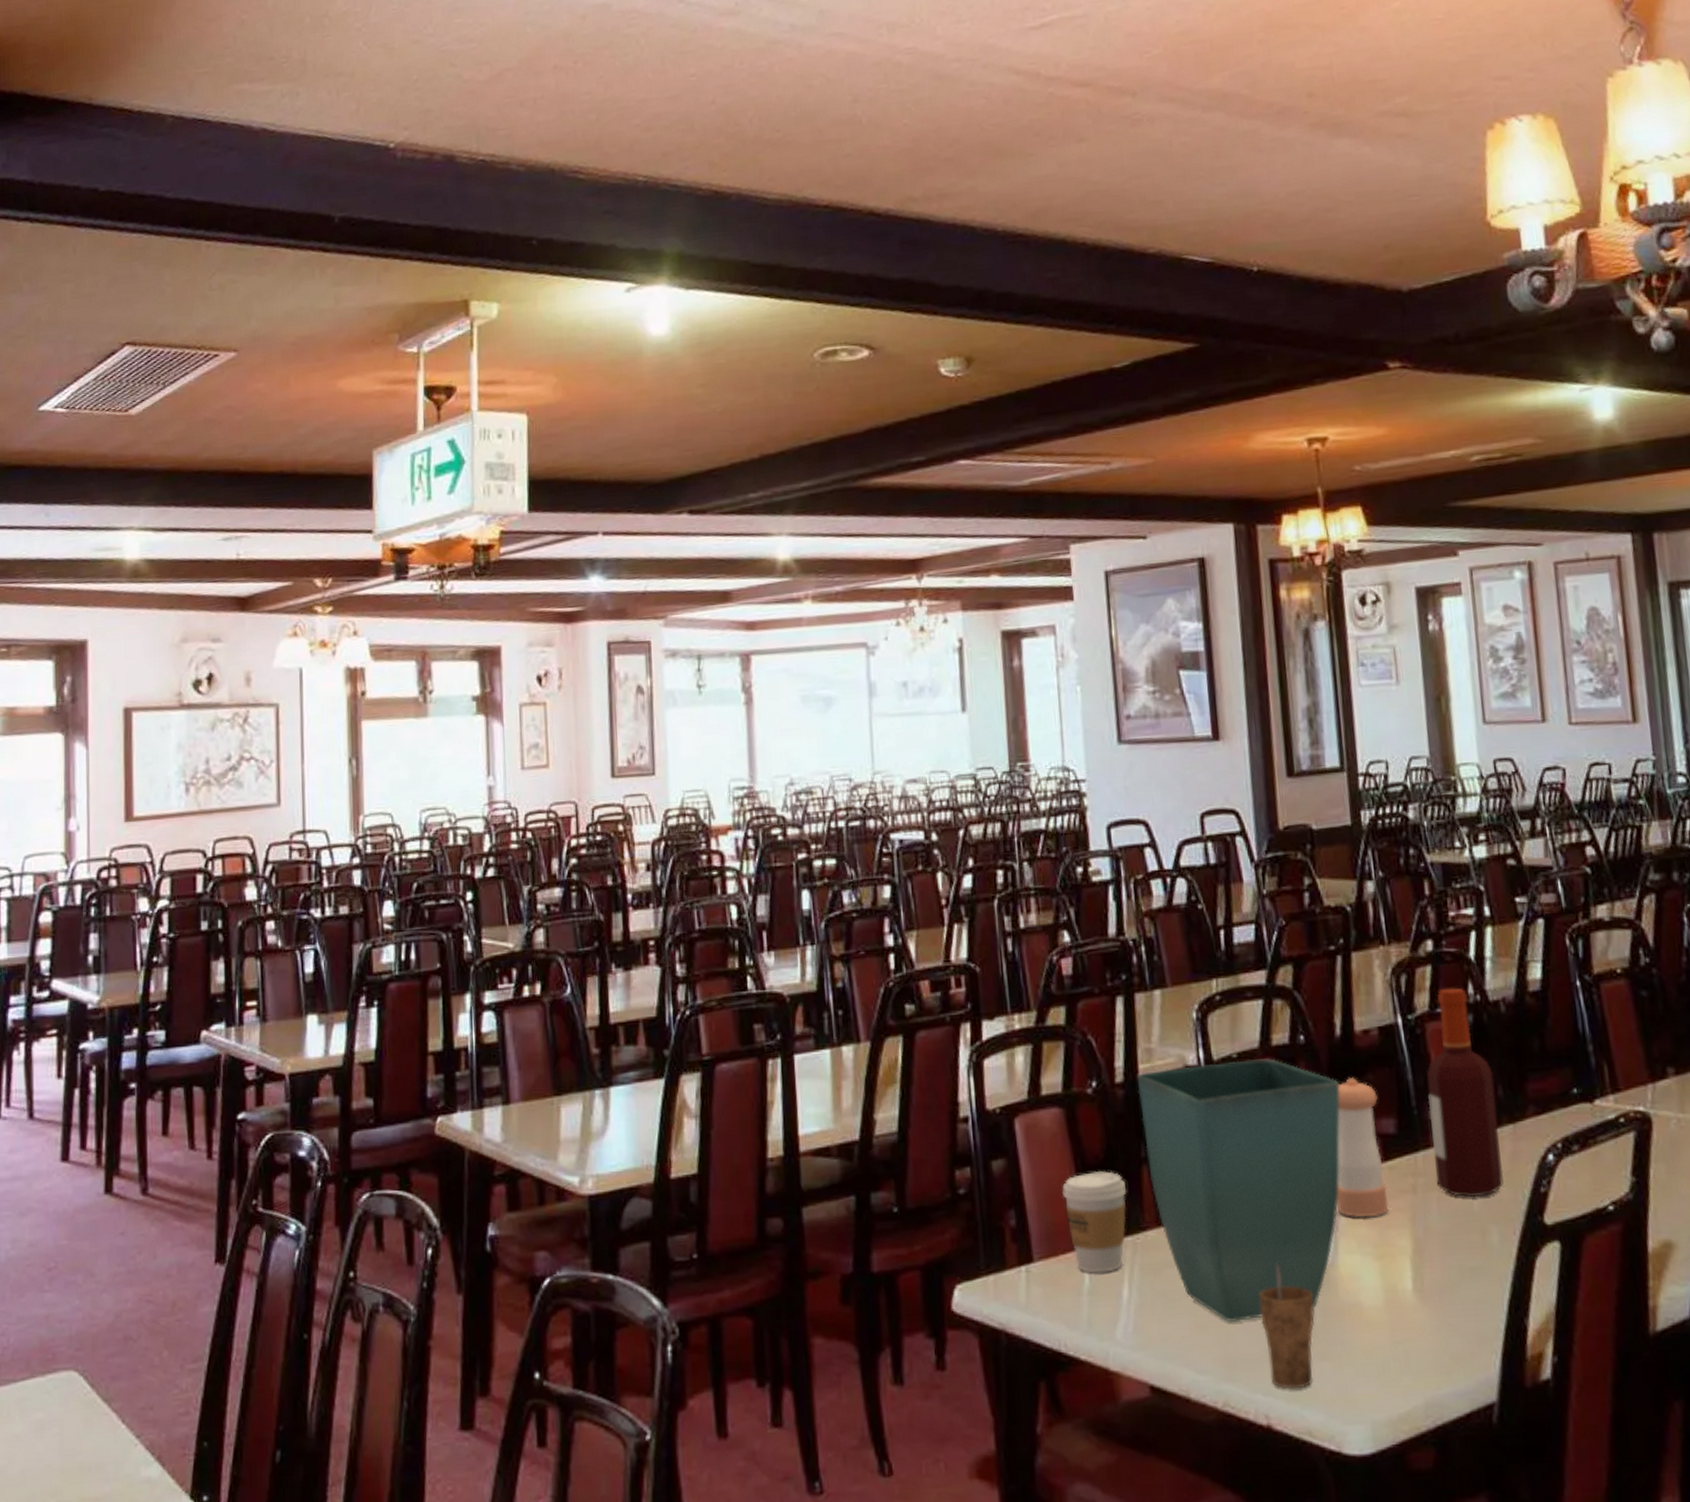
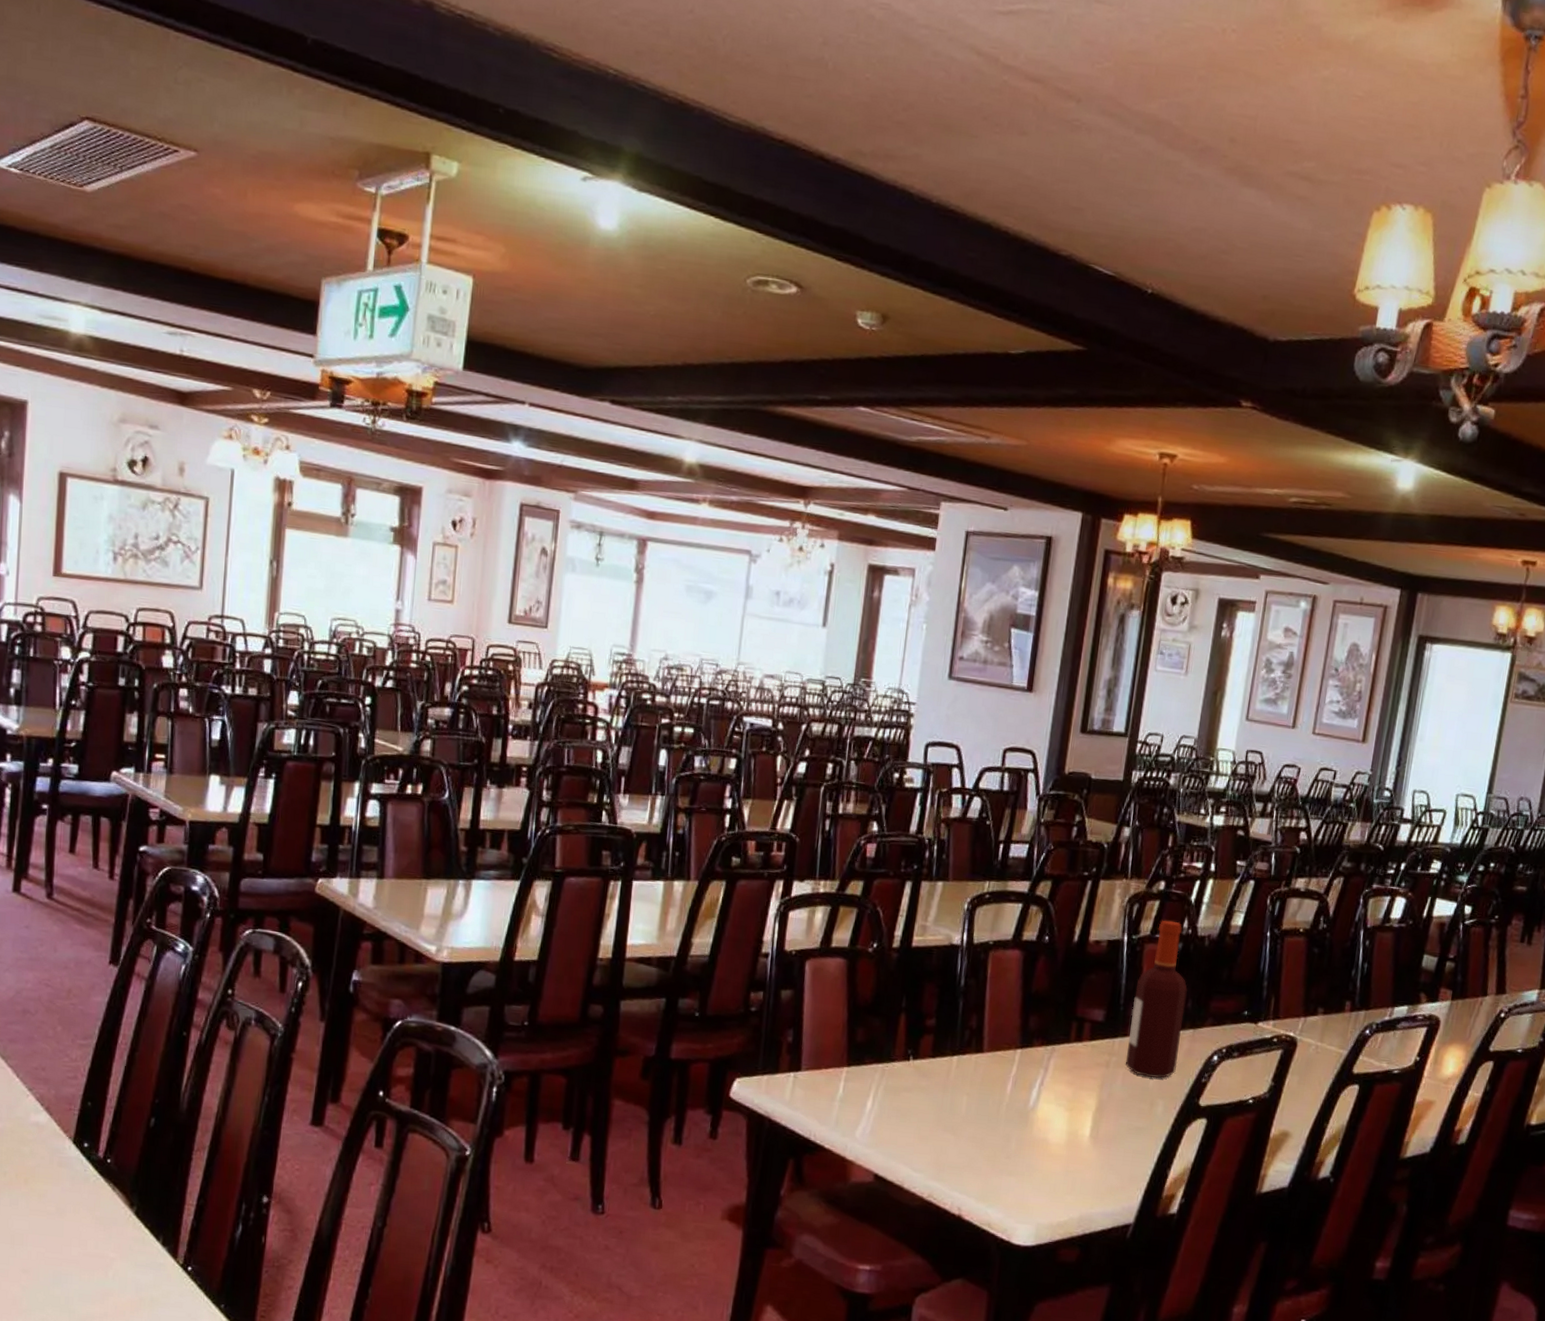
coffee cup: present [1062,1171,1127,1273] -> none [834,1011,885,1088]
flower pot: present [1136,1058,1340,1323] -> none [905,942,1068,1139]
cup: present [1259,1264,1315,1390] -> none [968,1102,1014,1193]
pepper shaker: present [1336,1078,1389,1217] -> none [1045,974,1096,1080]

